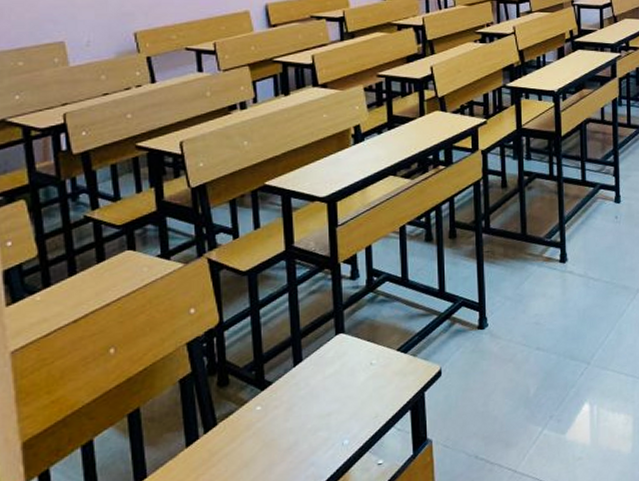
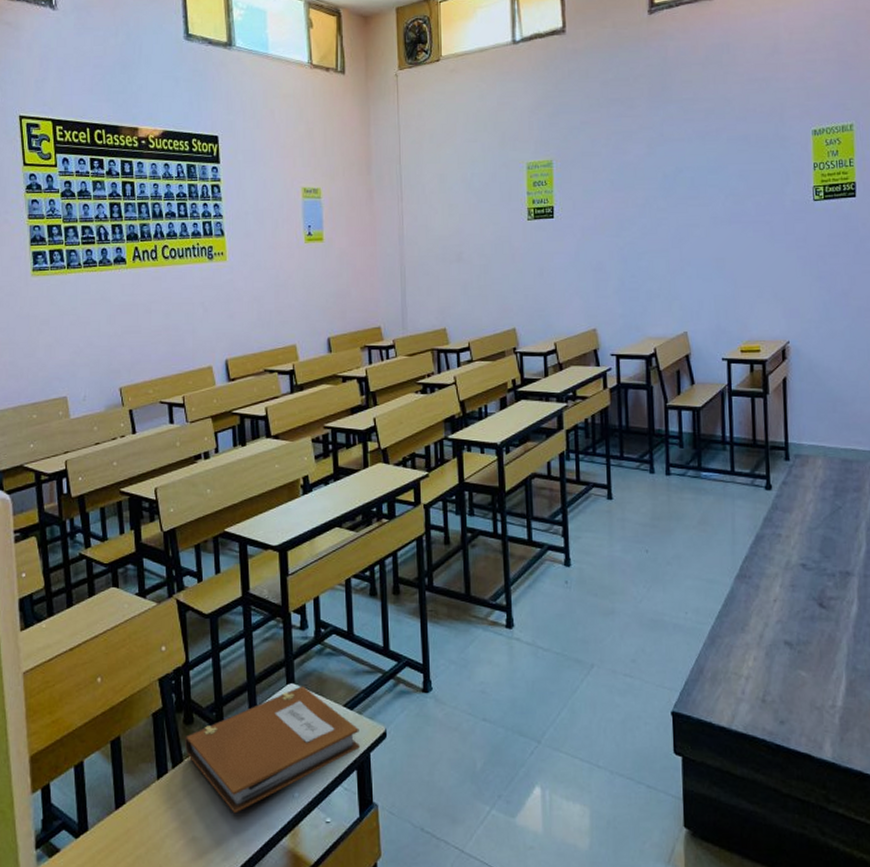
notebook: none [218,335,414,470] -> present [184,686,360,814]

